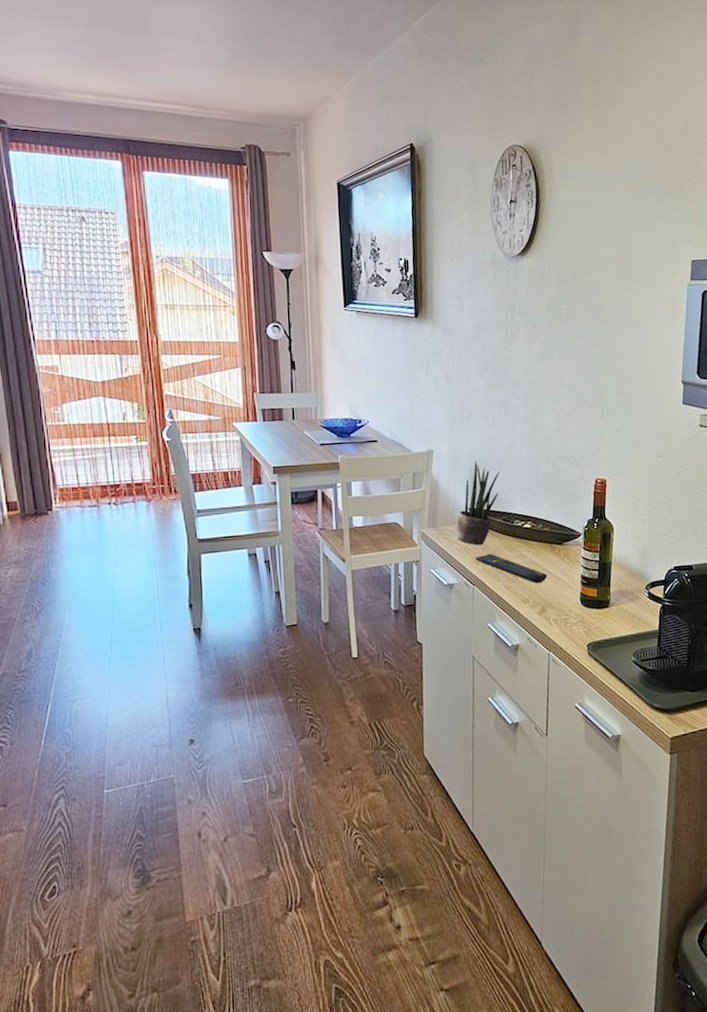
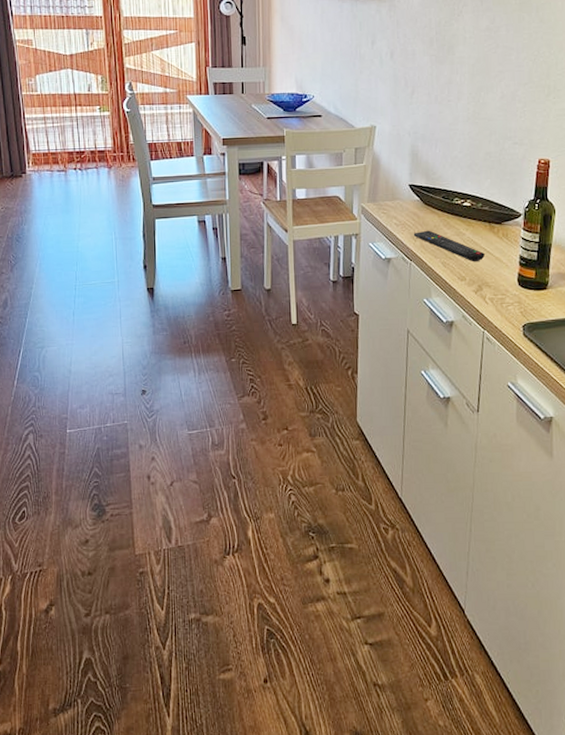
potted plant: present [455,461,500,546] -> none [395,137,441,222]

